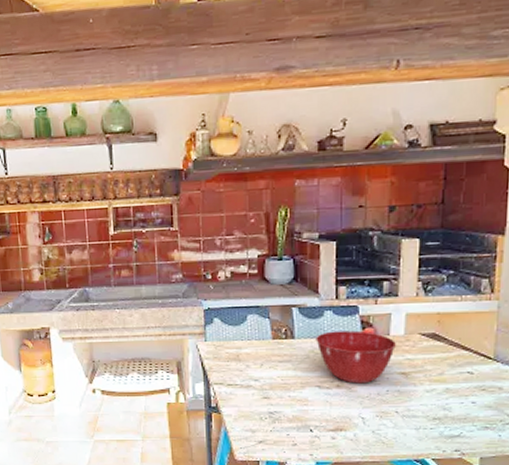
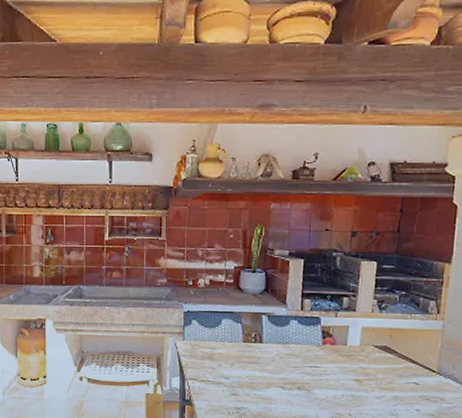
mixing bowl: present [316,330,396,384] -> none [281,338,352,387]

